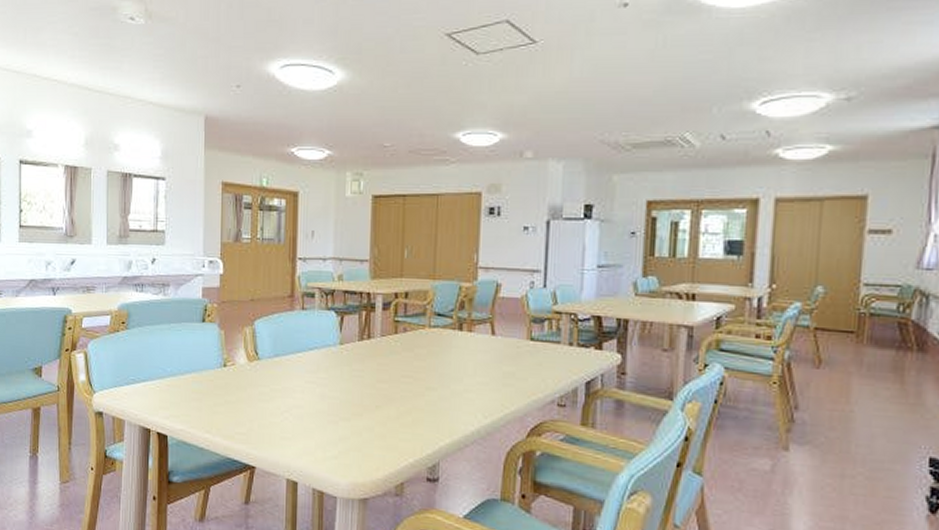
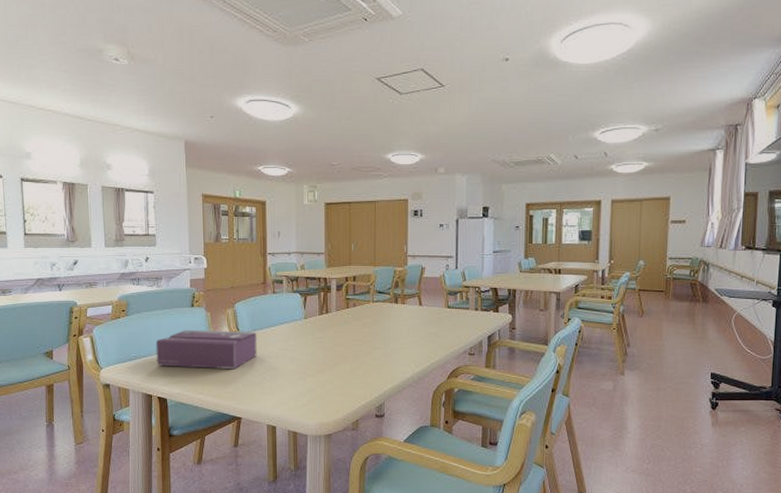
tissue box: none [158,350,279,405] -> present [156,329,257,370]

